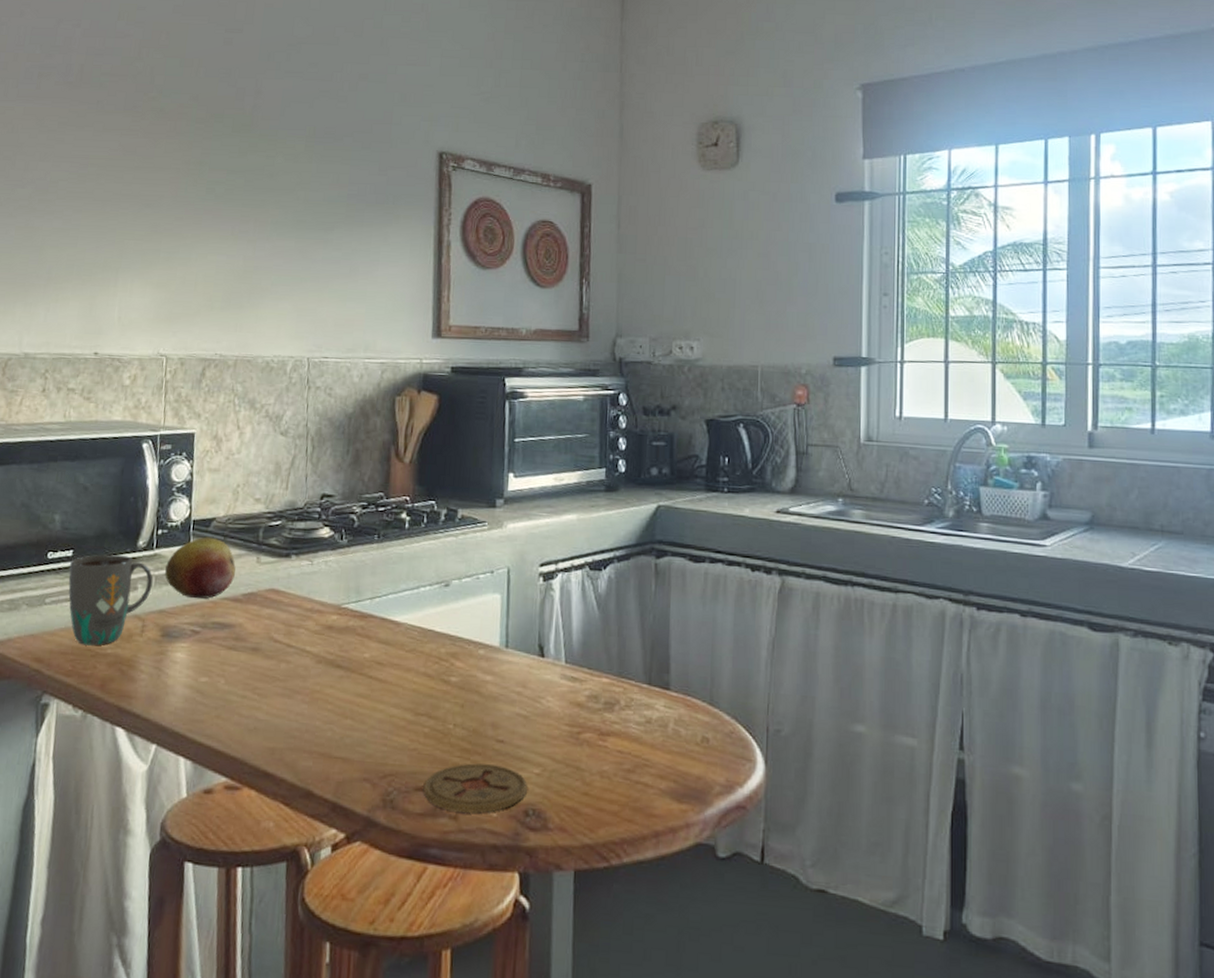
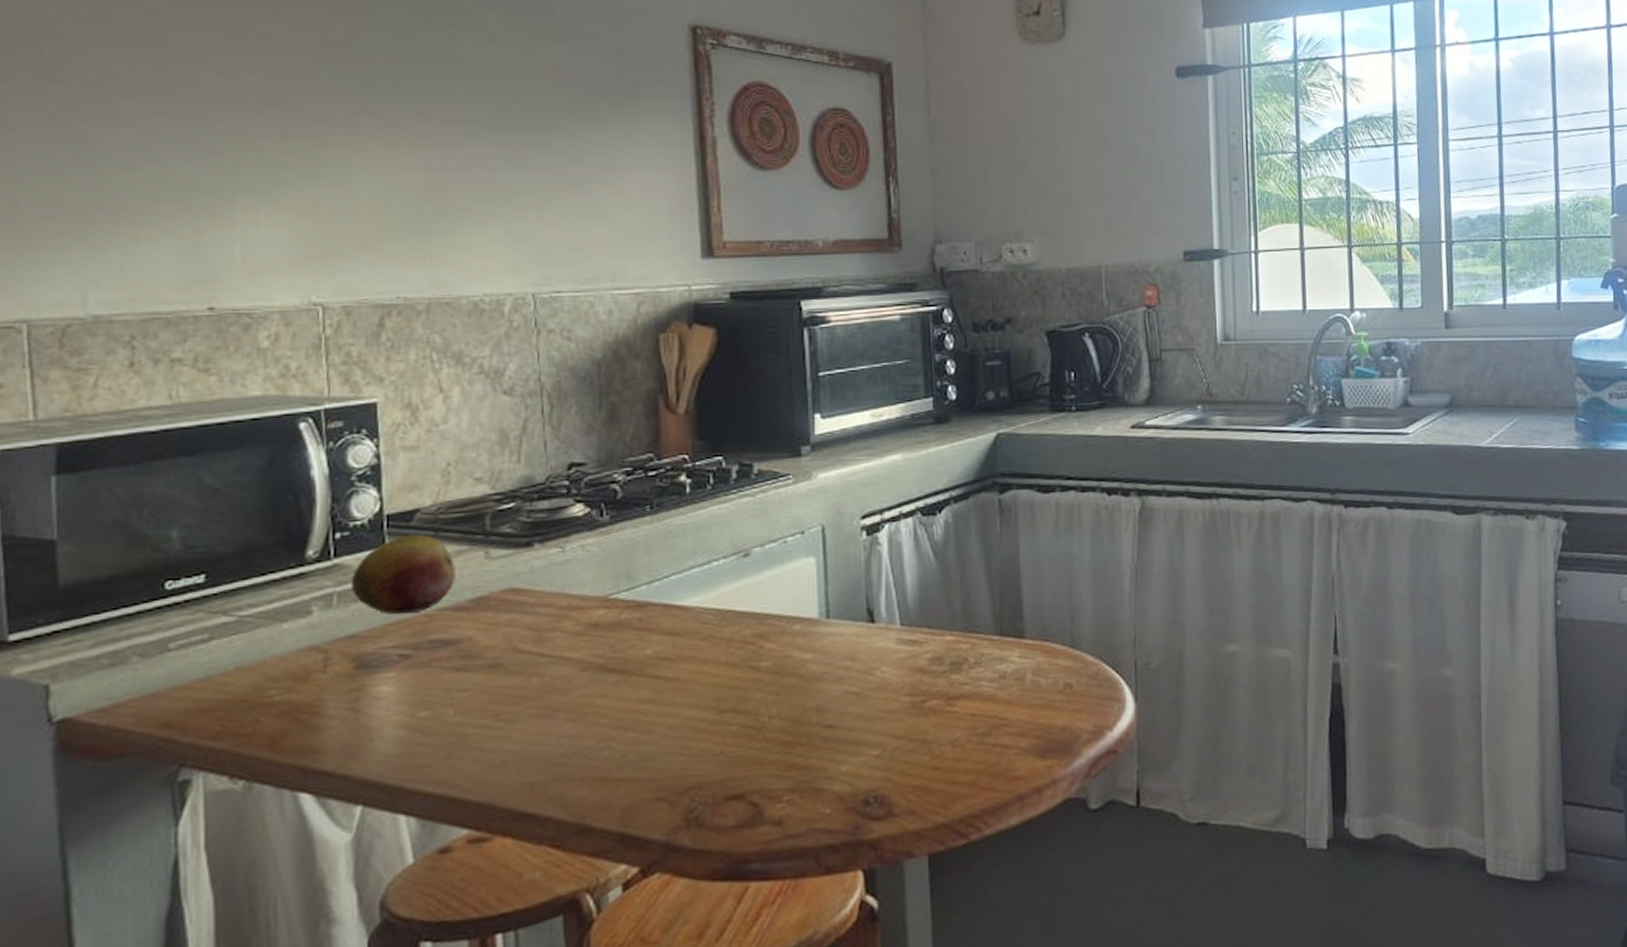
mug: present [68,554,153,646] -> none [202,572,335,696]
coaster: present [423,763,527,814] -> none [736,754,865,817]

